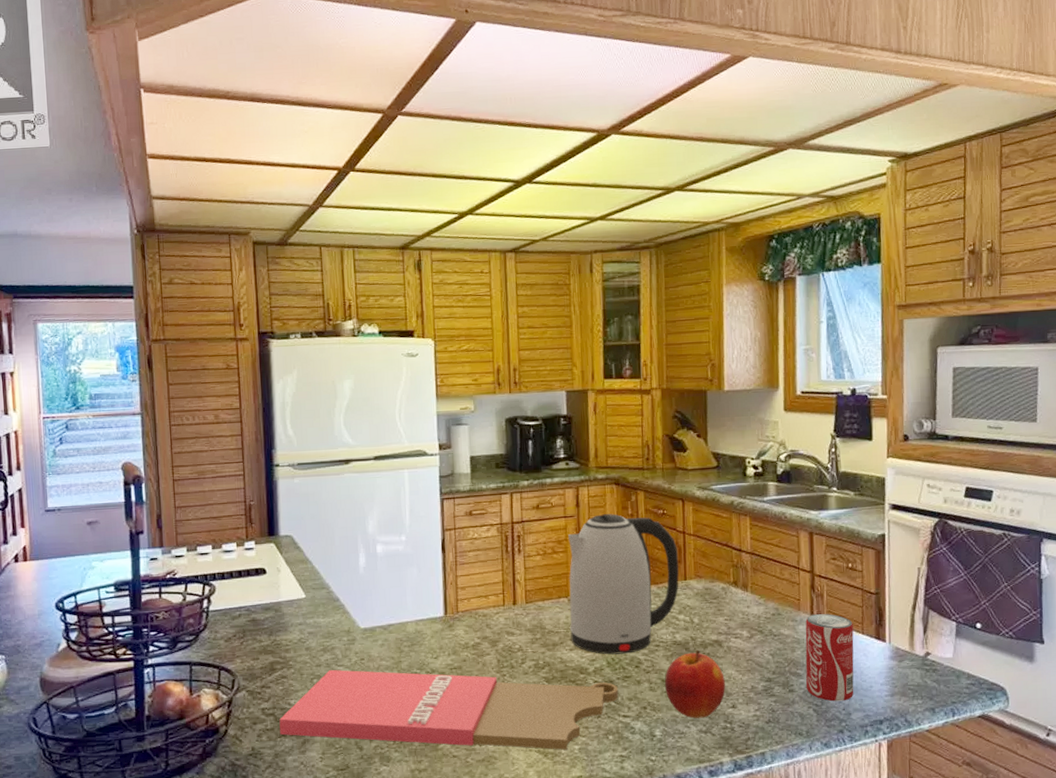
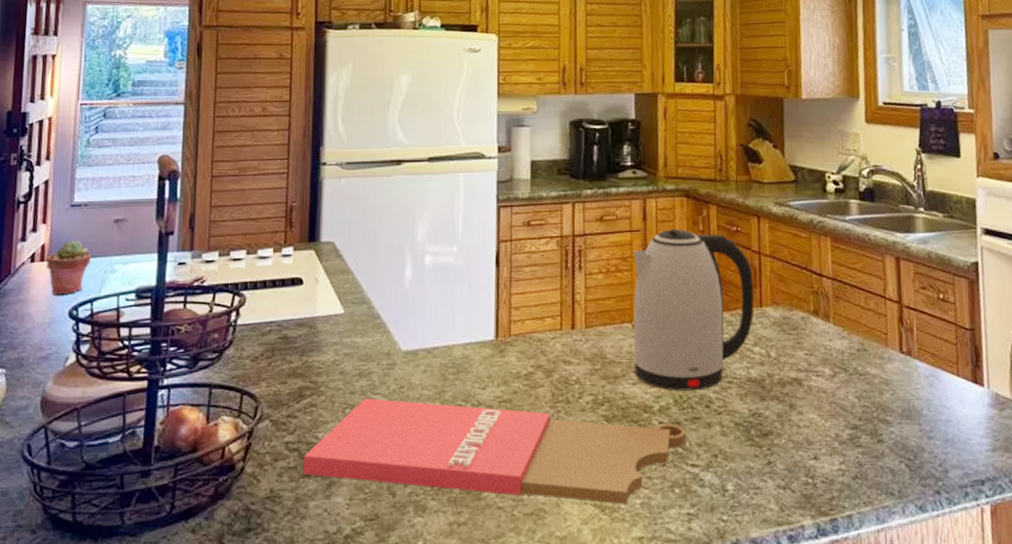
potted succulent: none [29,541,70,590] -> present [47,240,92,295]
apple: present [665,650,725,719] -> none [738,389,806,471]
beverage can: present [805,614,854,702] -> none [894,351,951,456]

